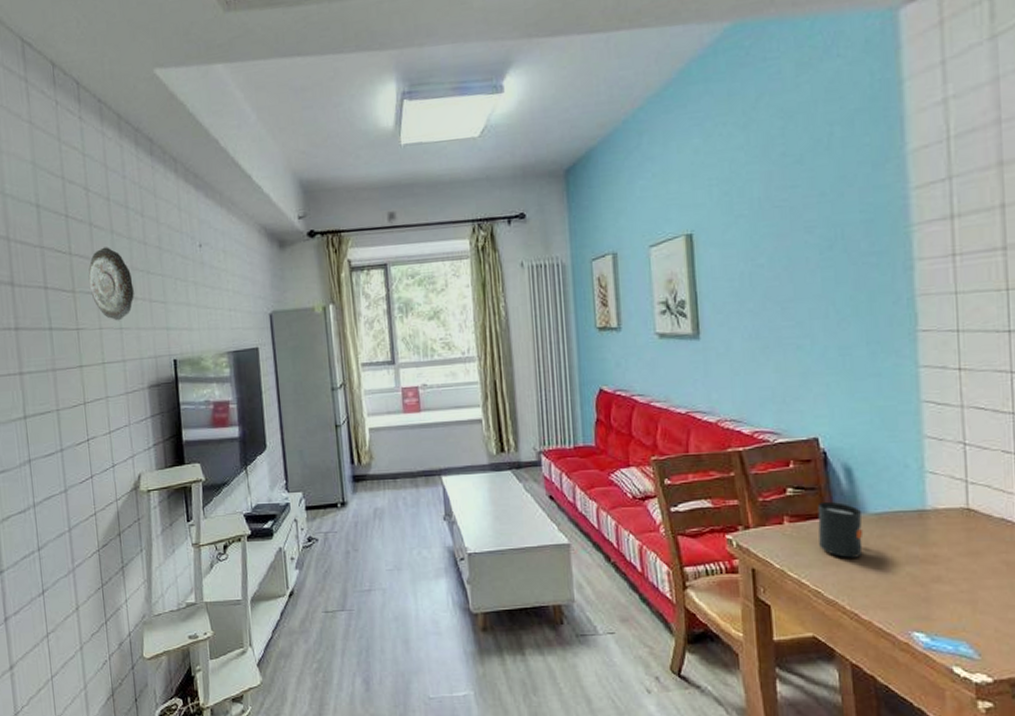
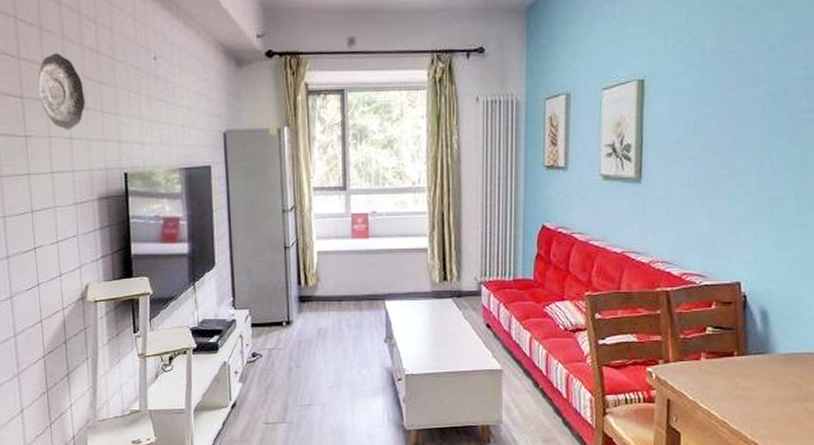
mug: present [817,501,864,558] -> none [730,341,772,393]

